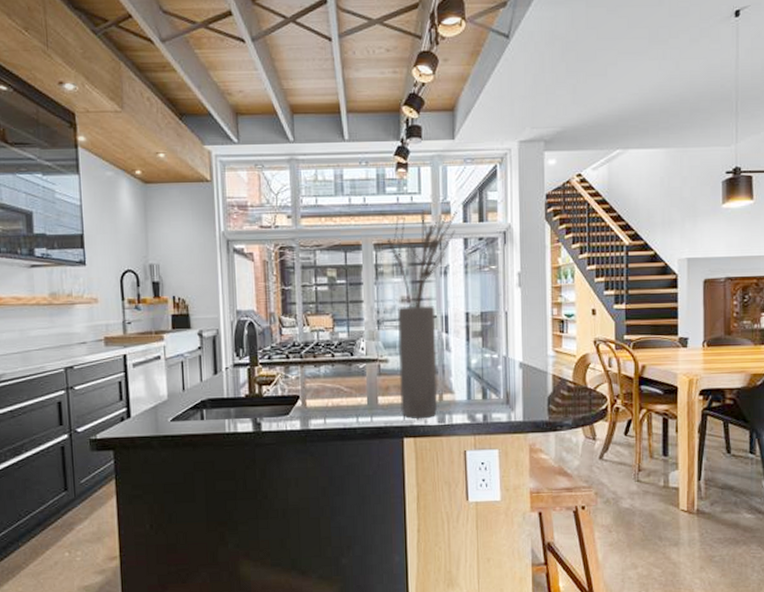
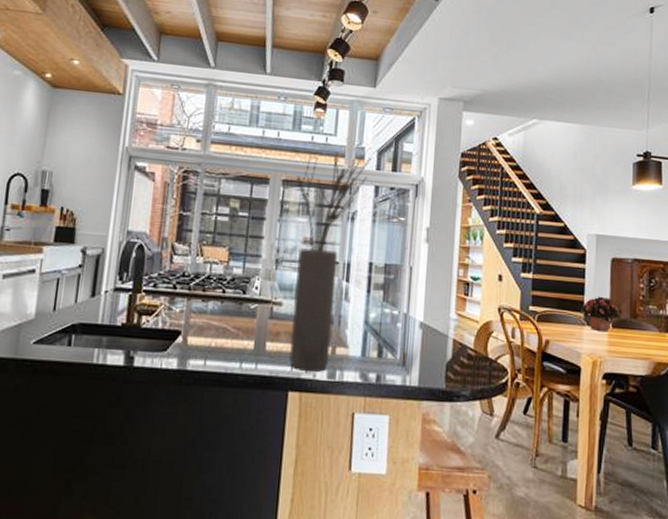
bouquet: none [675,318,716,351] -> present [580,296,622,331]

